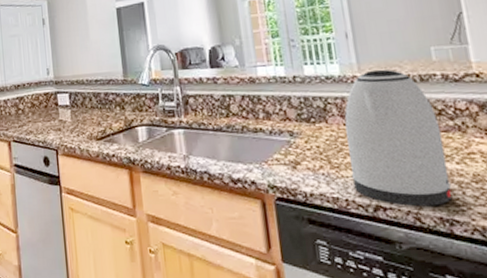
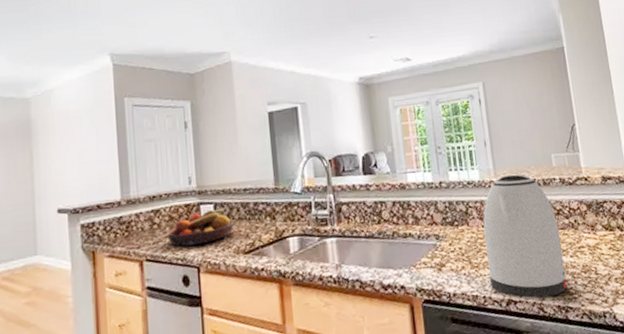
fruit bowl: none [30,97,88,131] -> present [167,208,235,247]

